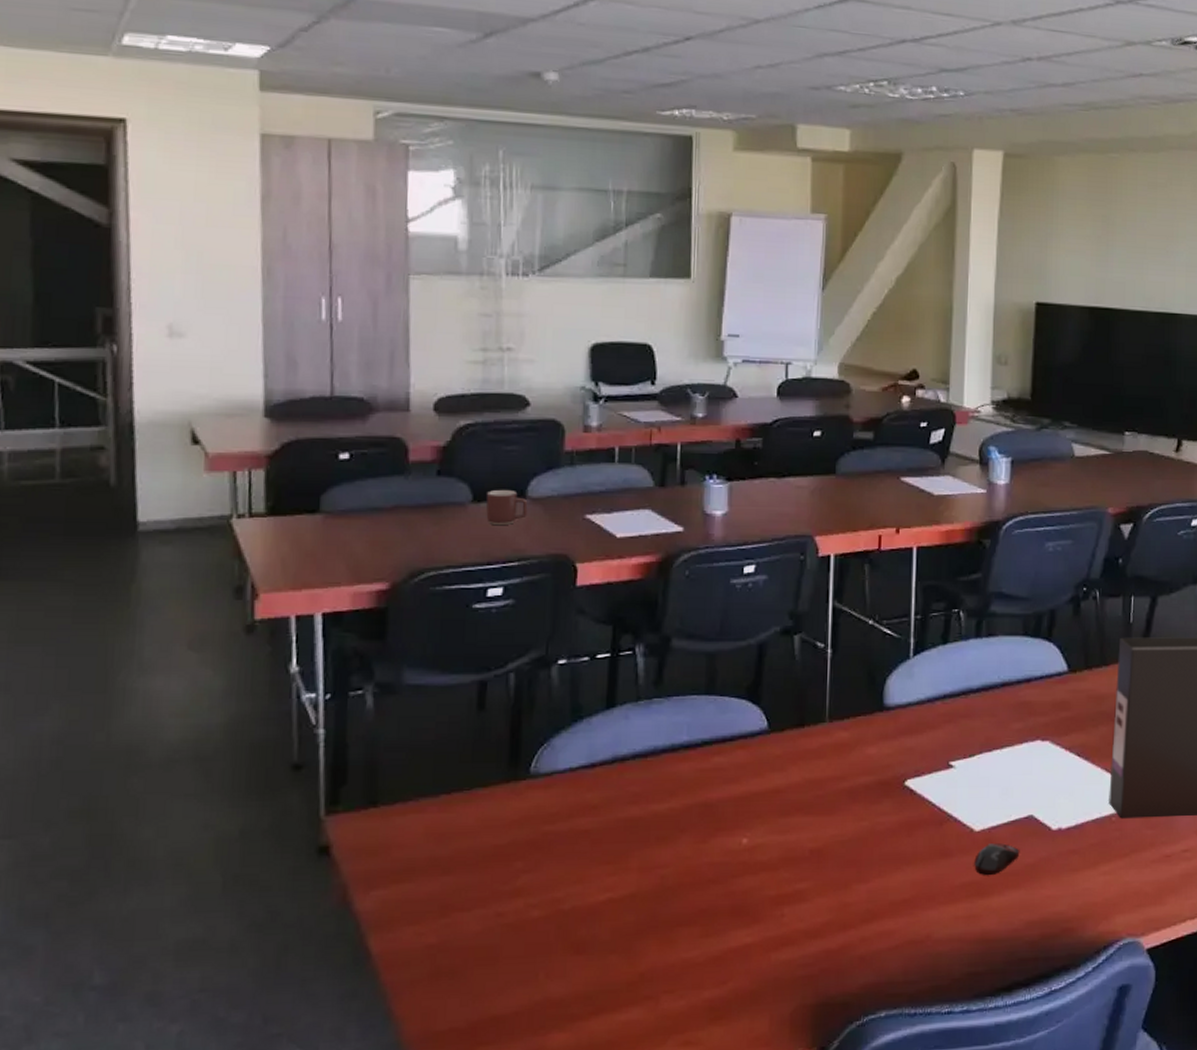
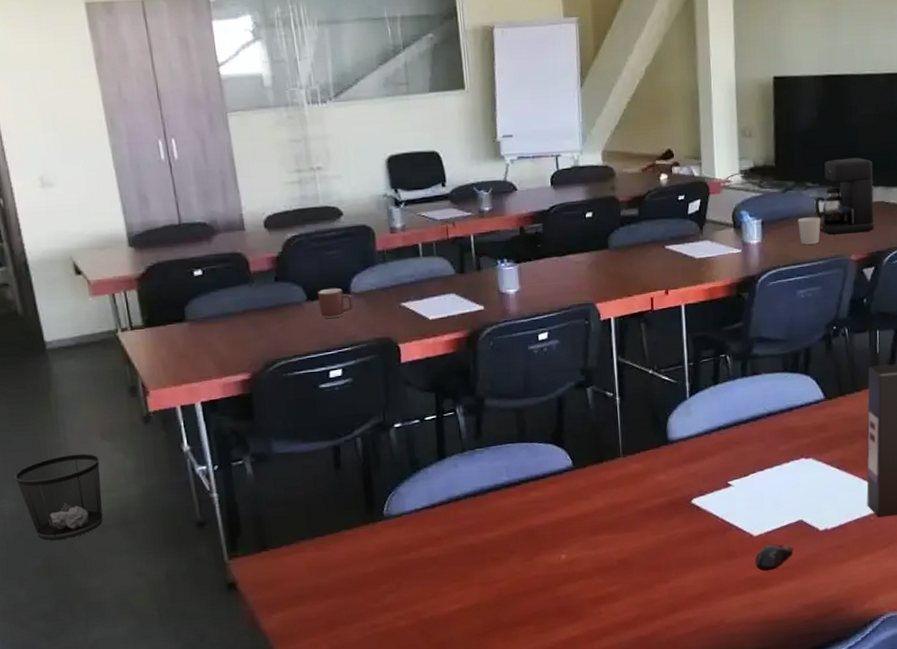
waste bin: none [65,665,181,773] -> present [14,453,103,540]
dixie cup: none [1051,460,1077,492] -> present [798,217,821,245]
coffee maker: none [1071,399,1138,483] -> present [814,157,874,235]

